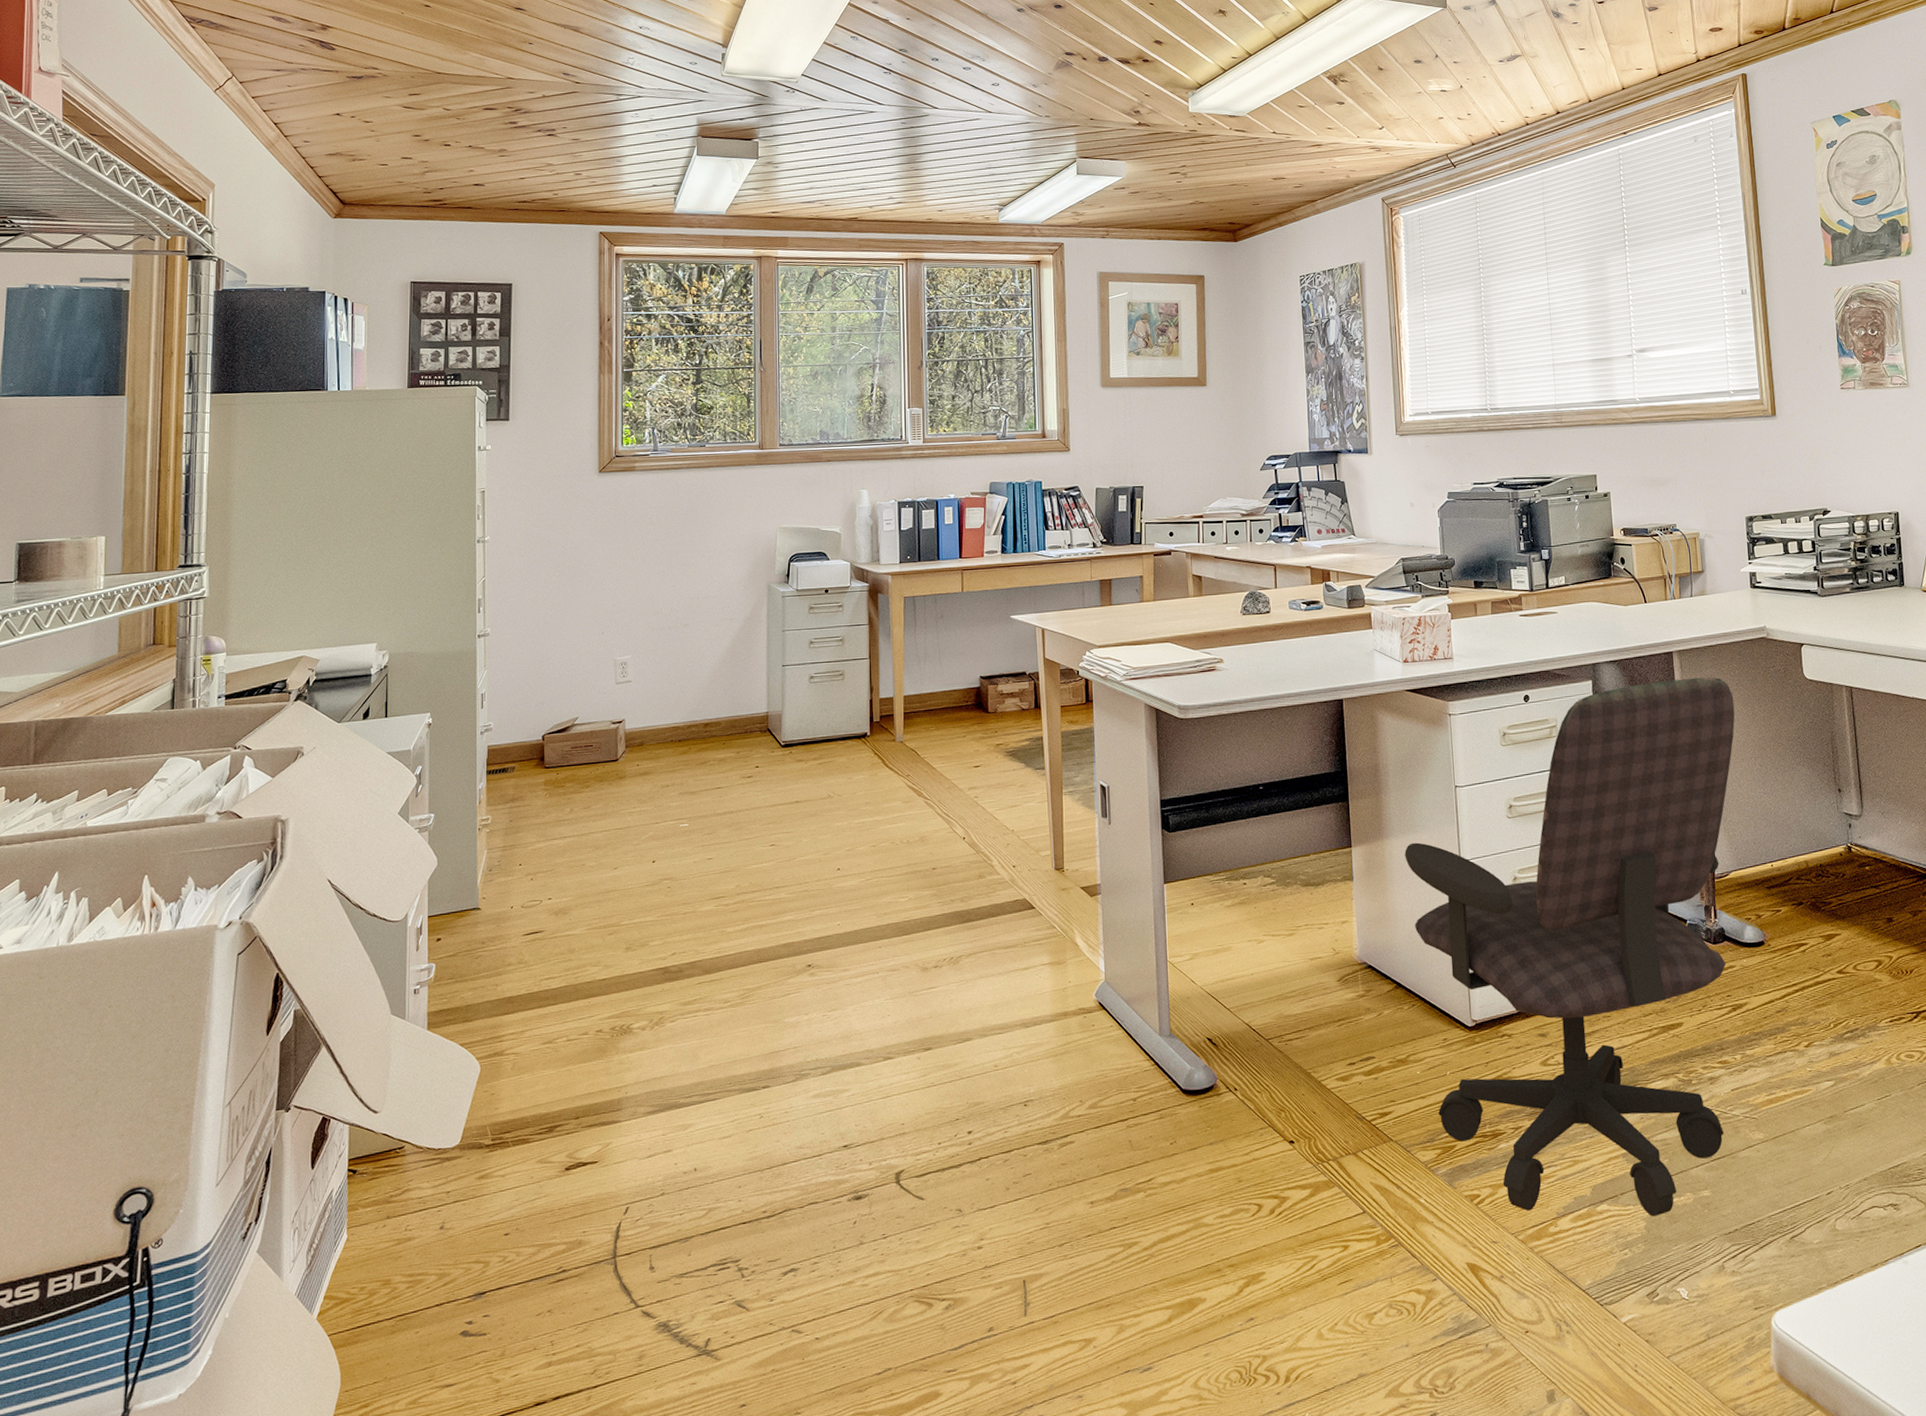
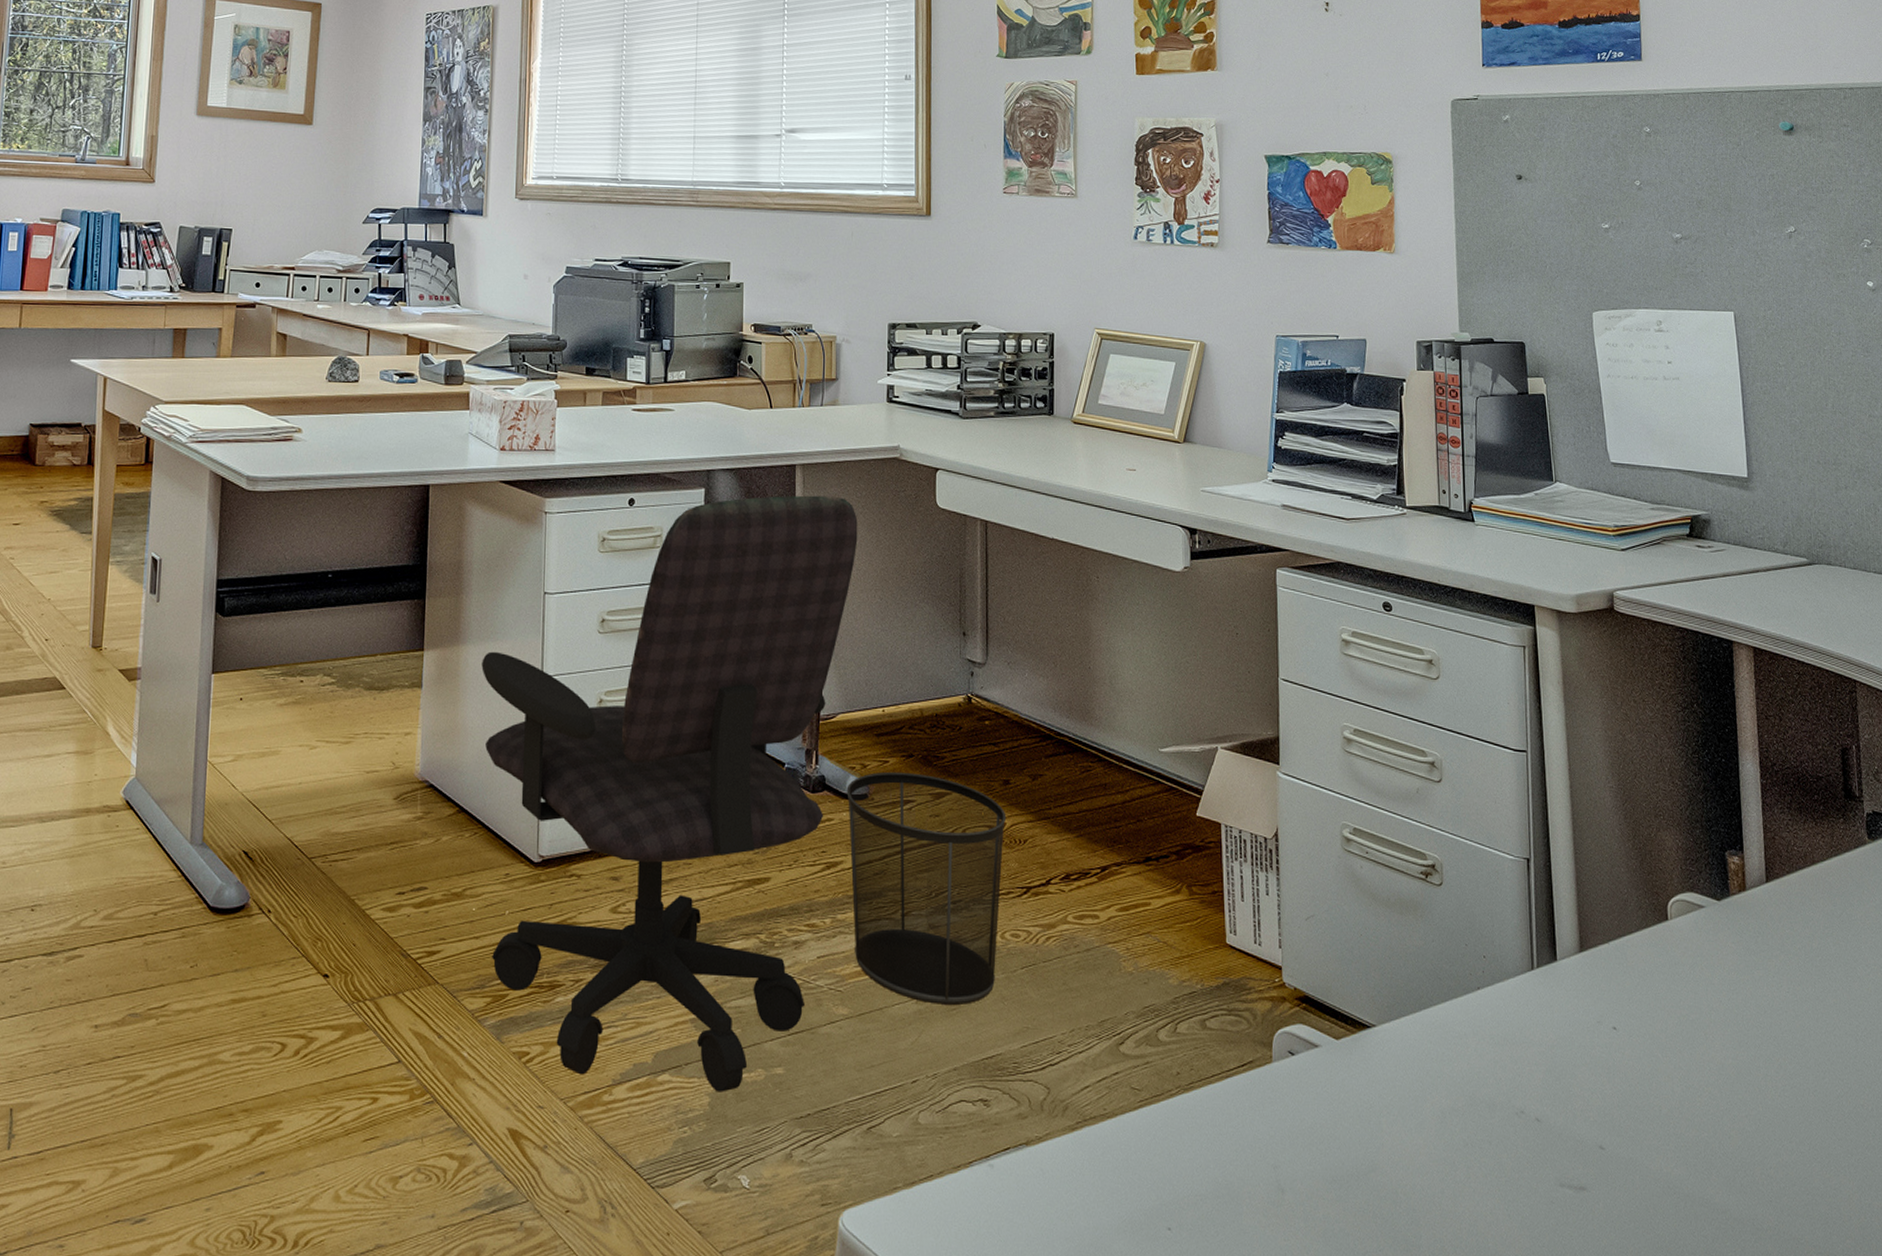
waste bin: none [1744,918,1895,1123] -> present [846,771,1007,1005]

